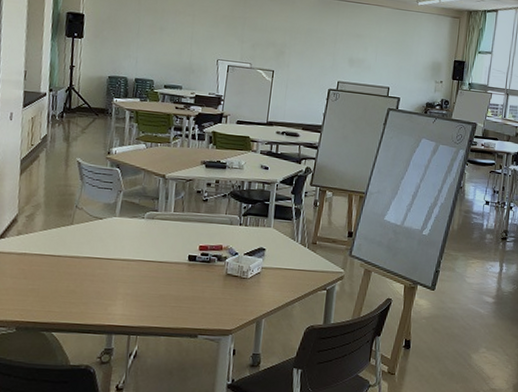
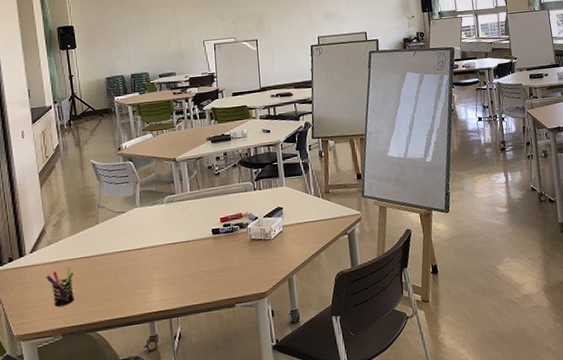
pen holder: none [9,261,39,300] -> present [46,267,74,307]

